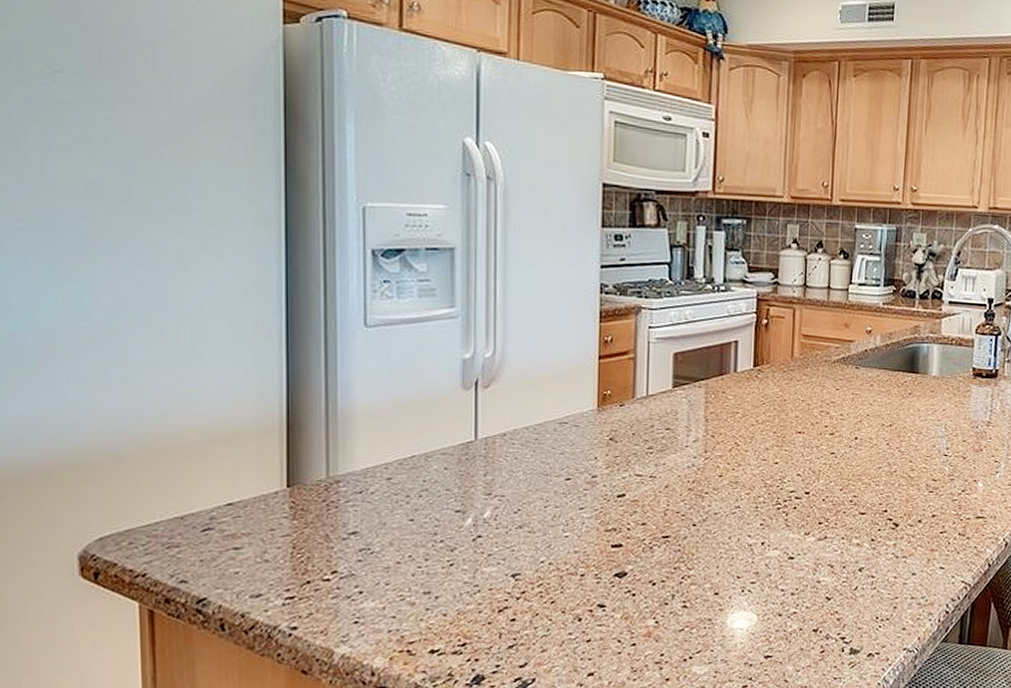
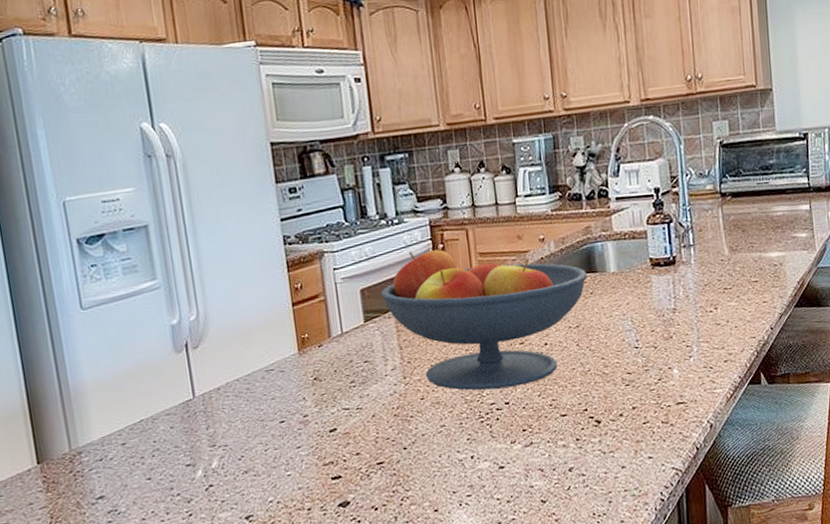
fruit bowl: none [694,322,909,477] -> present [380,249,588,391]

